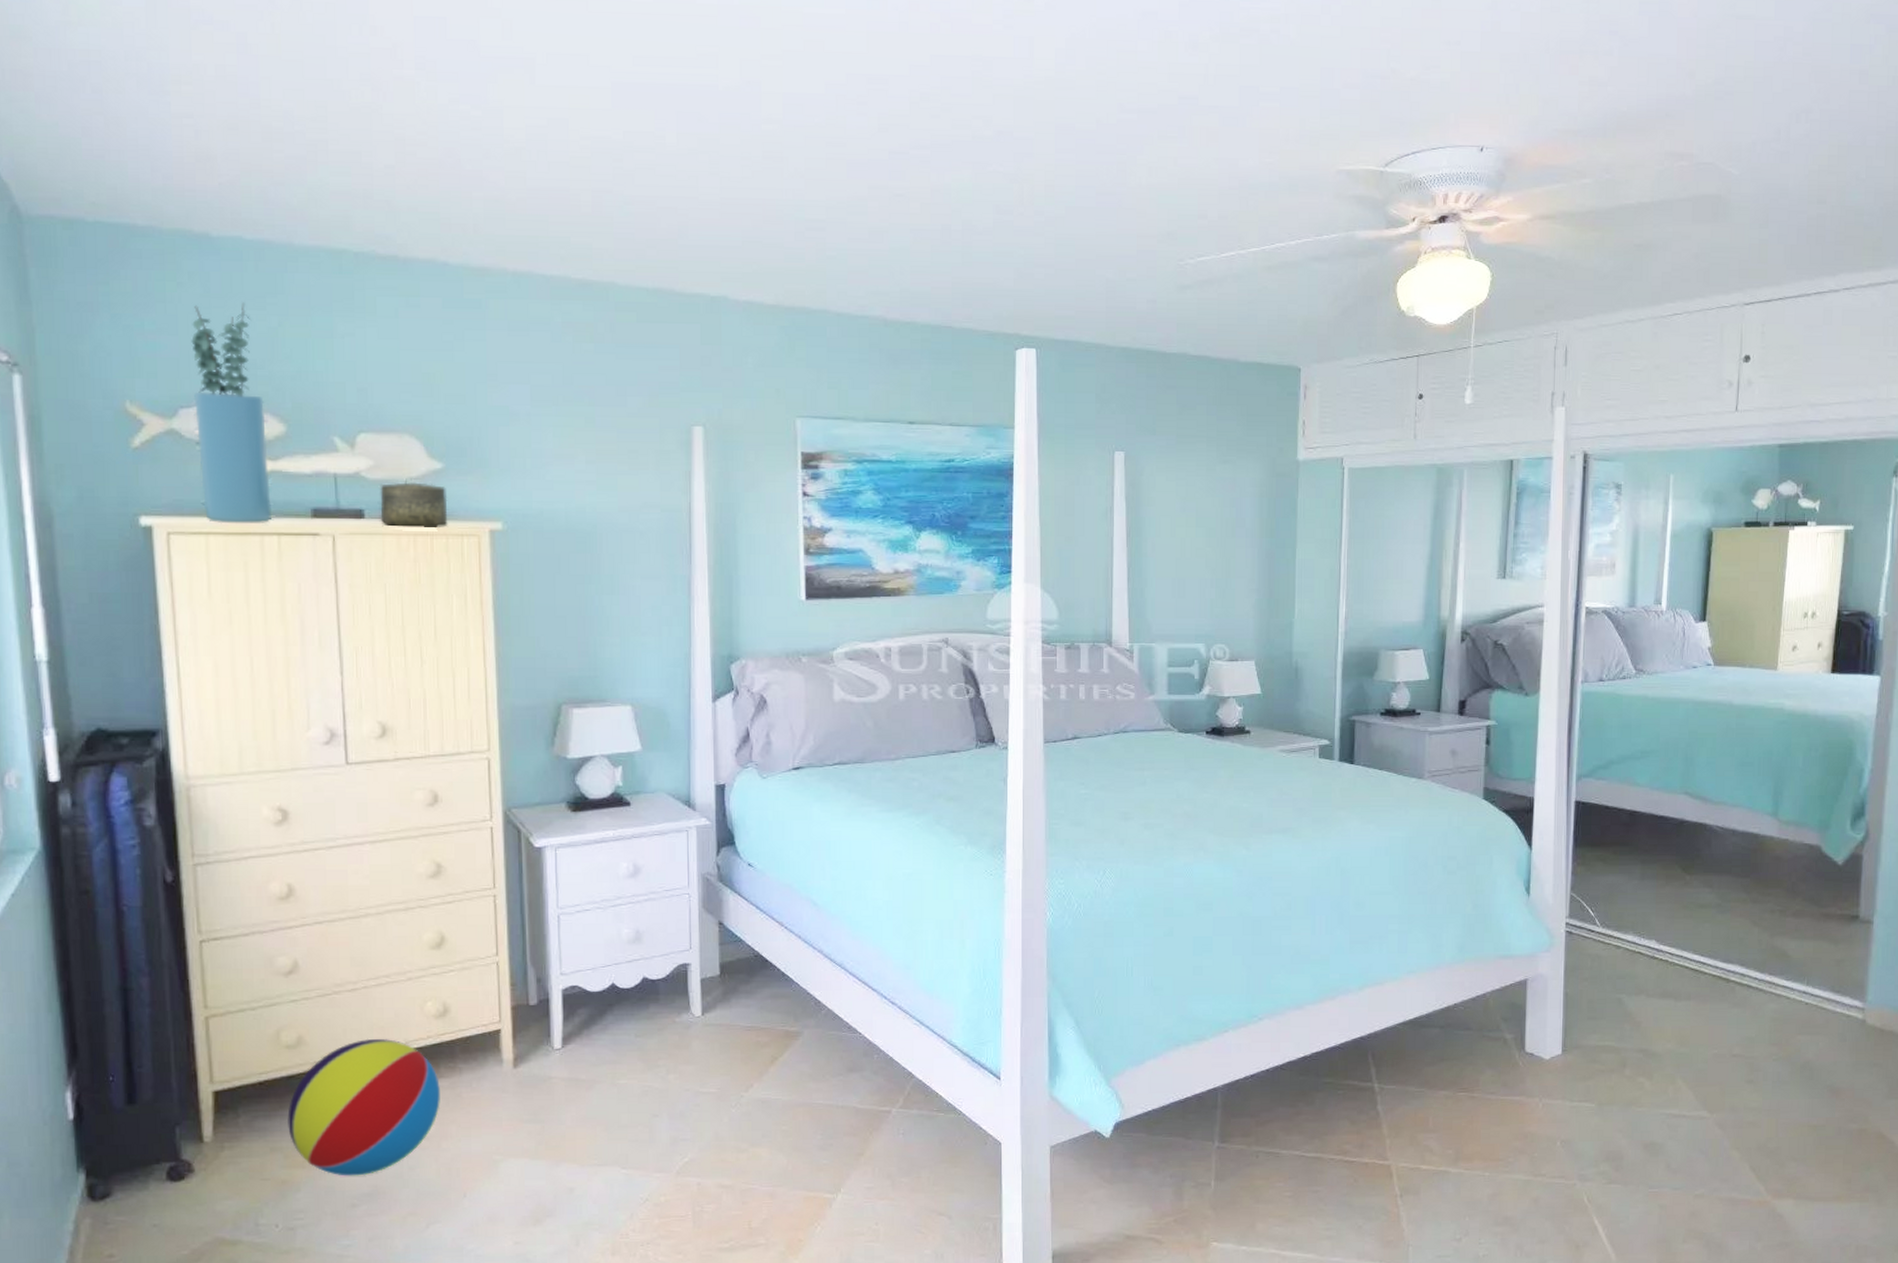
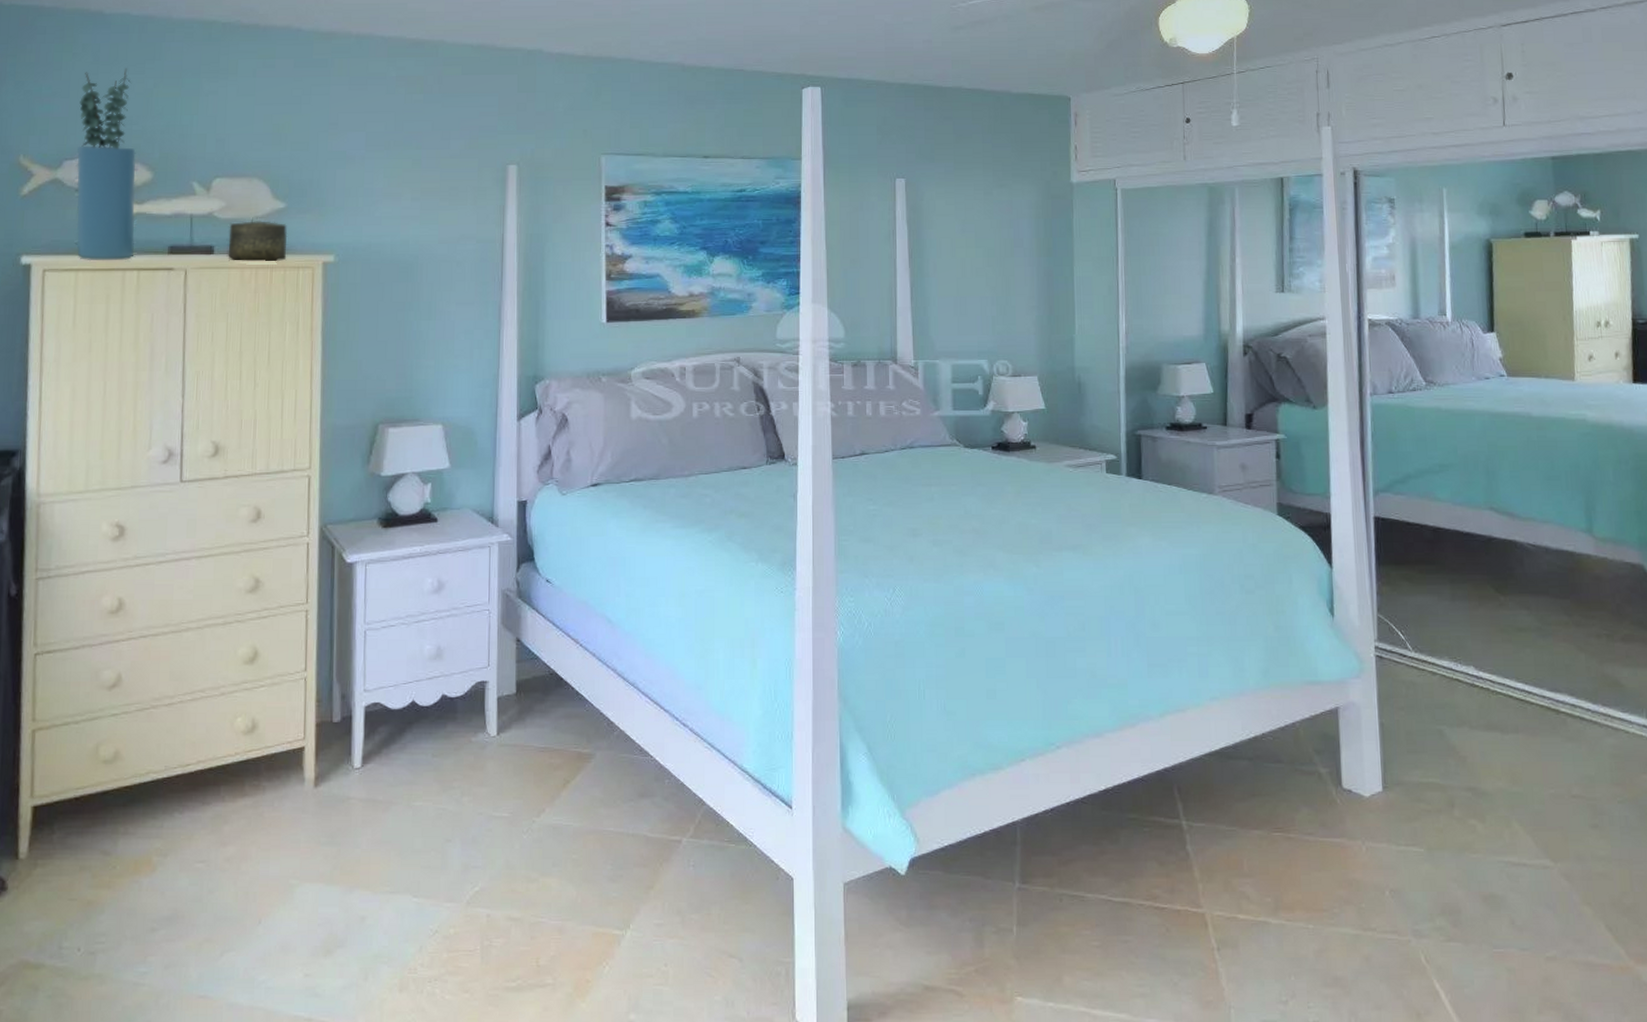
beach ball: present [287,1038,440,1176] -> none [98,754,244,898]

